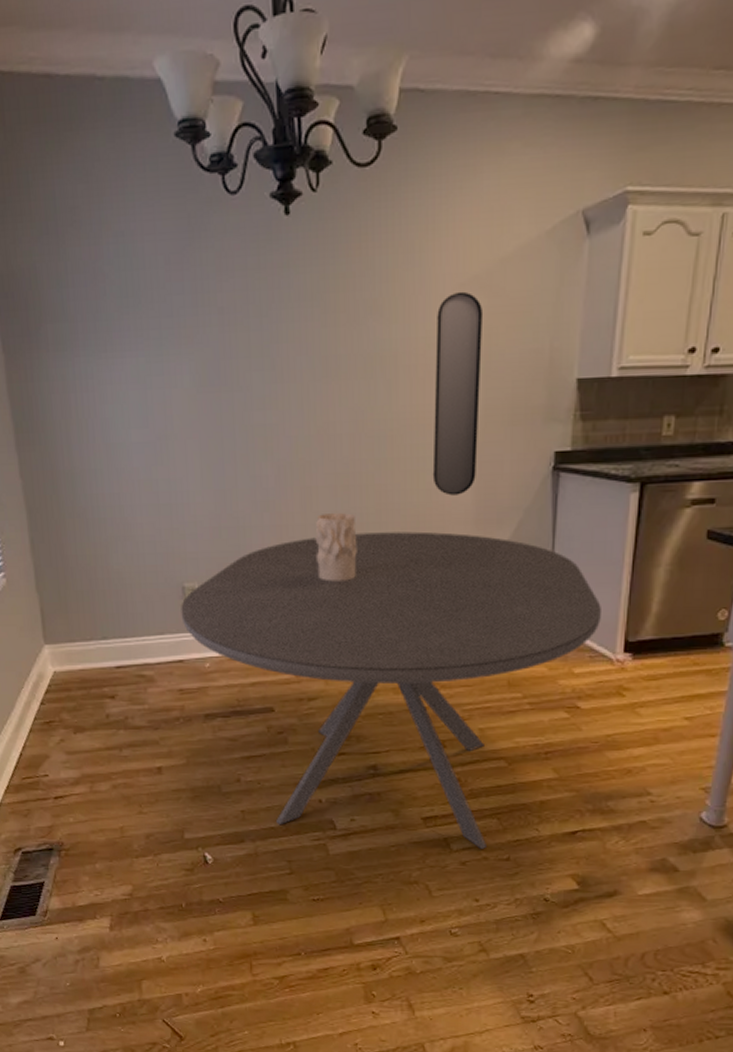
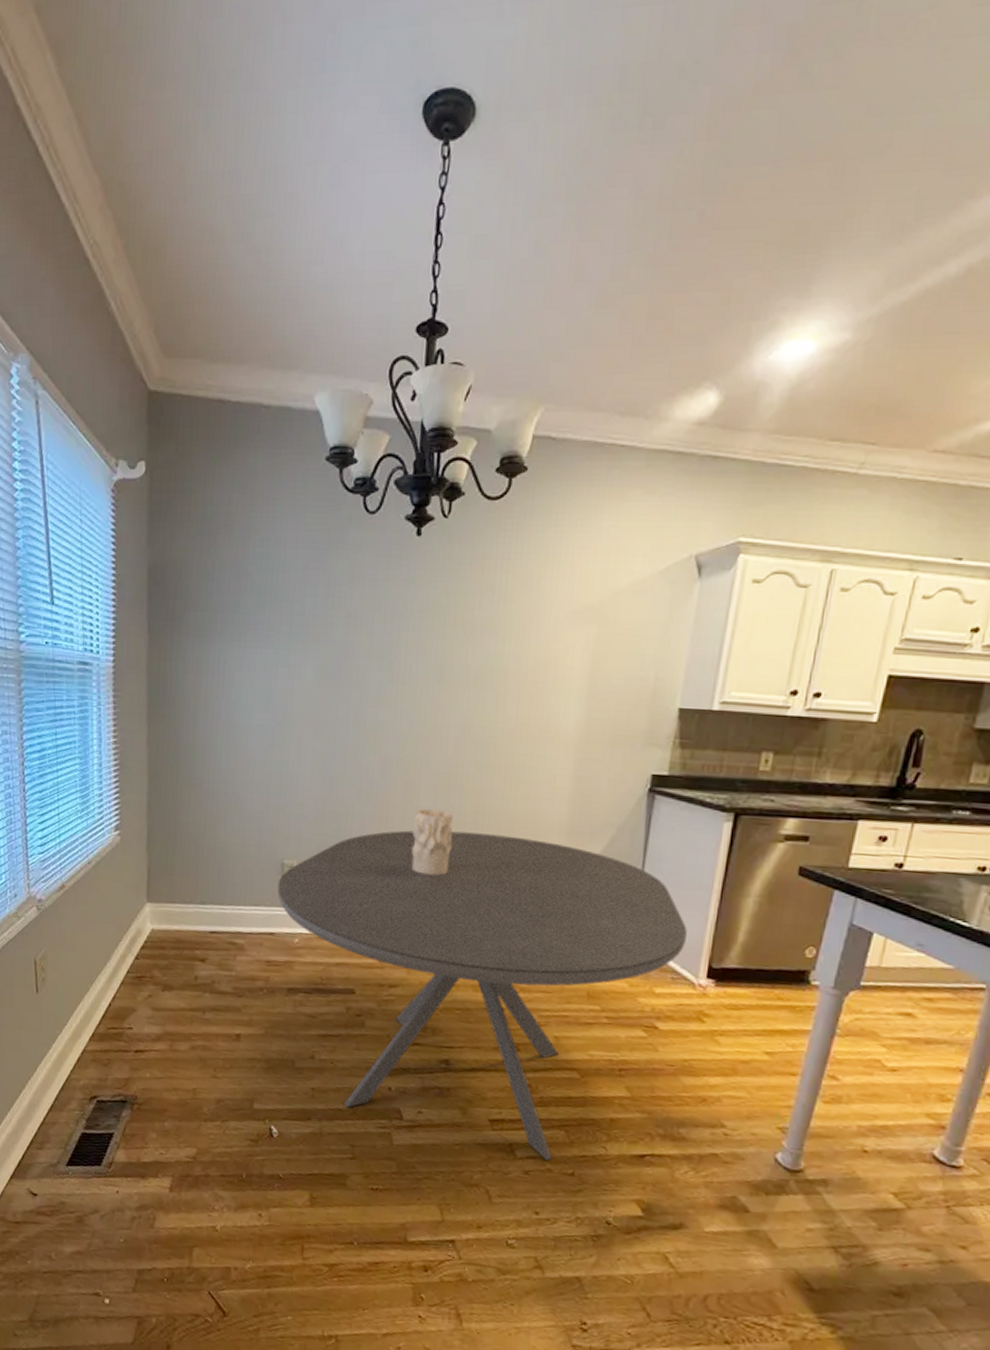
home mirror: present [432,291,482,496] -> none [530,618,593,806]

